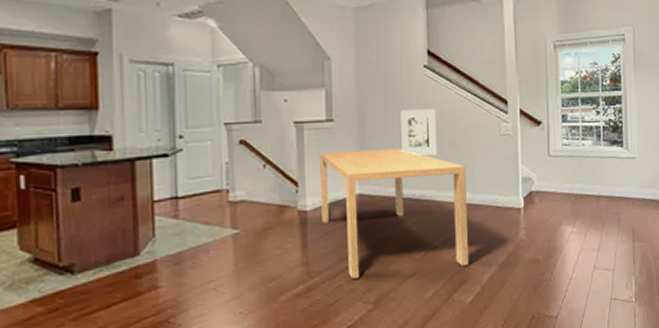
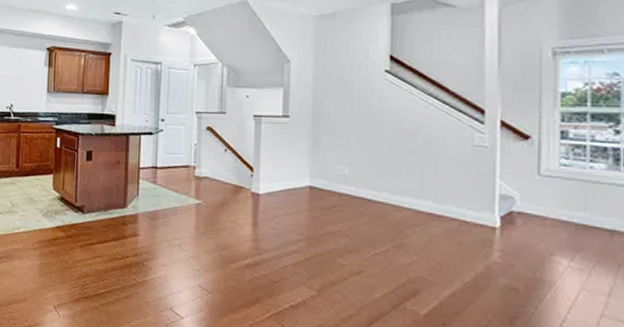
dining table: present [320,148,468,279] -> none [273,144,427,277]
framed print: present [400,109,437,156] -> none [356,112,396,158]

